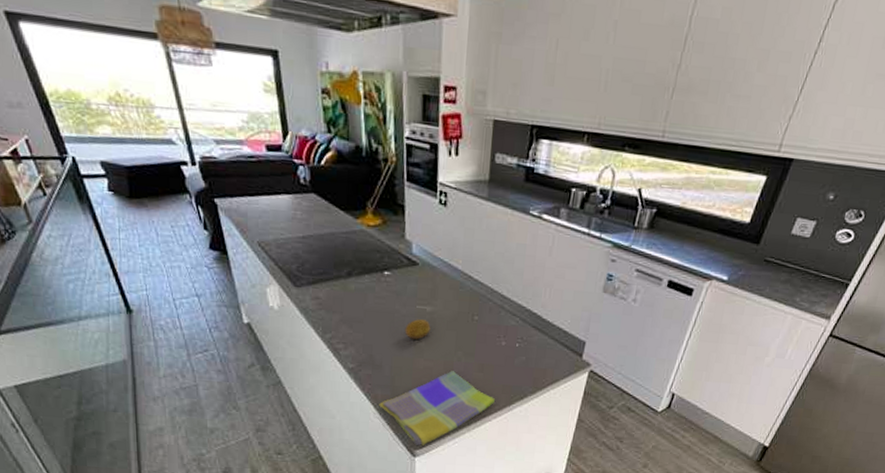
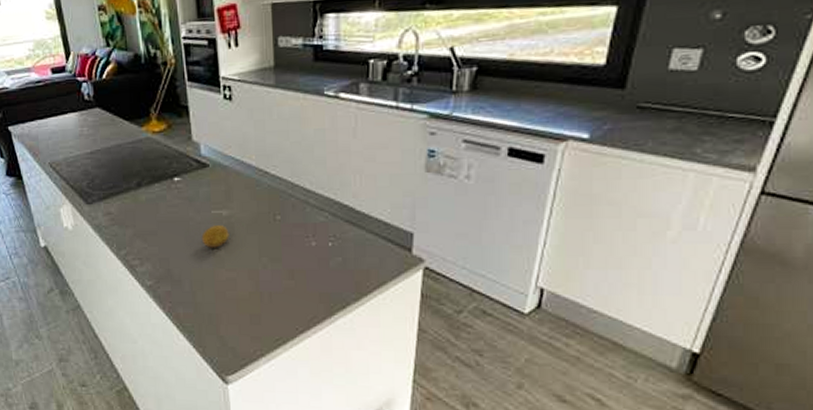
dish towel: present [379,371,495,446] -> none [182,280,312,370]

